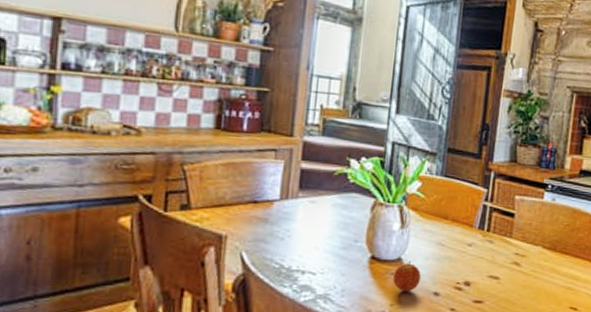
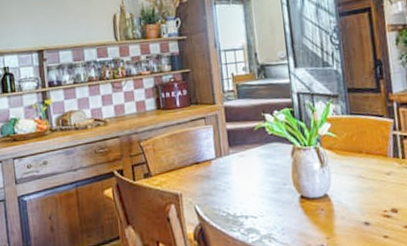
fruit: present [393,260,421,292] -> none [323,195,349,225]

